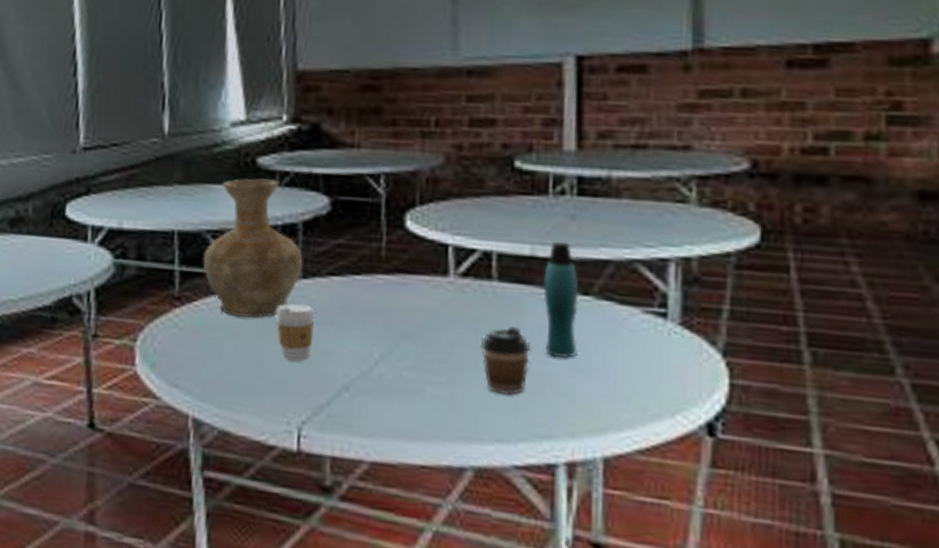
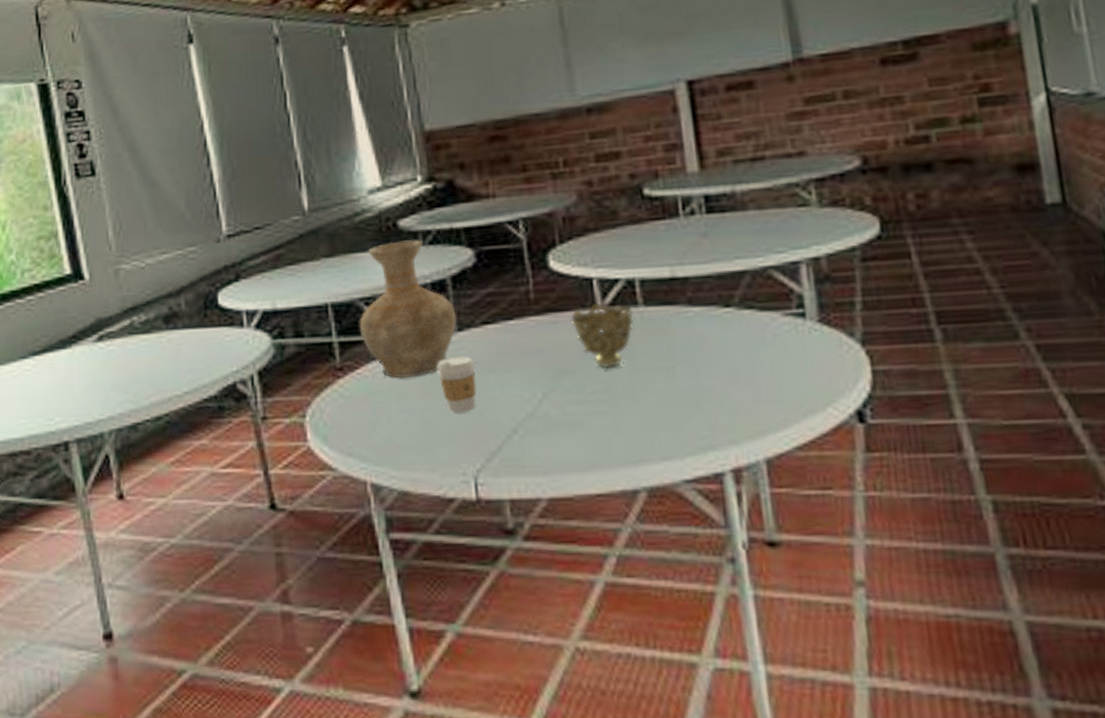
decorative bowl: none [419,270,487,340] -> present [570,302,635,369]
coffee cup: present [479,327,530,396] -> none [635,348,684,415]
bottle: present [543,241,579,359] -> none [686,259,728,371]

